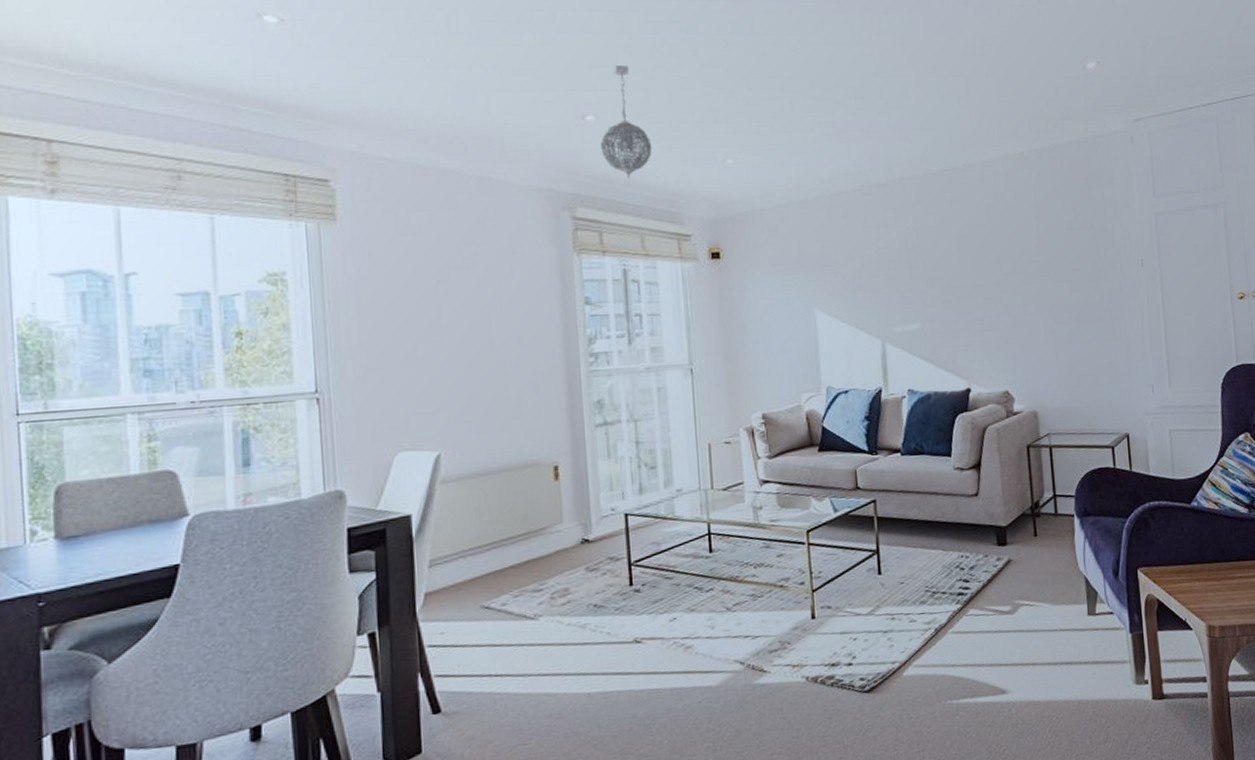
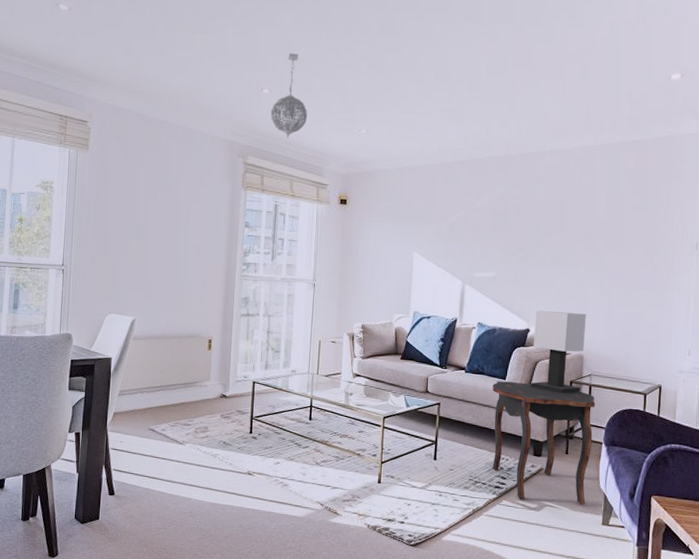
side table: none [936,455,1066,604] -> present [492,381,596,505]
table lamp: none [975,360,1040,463] -> present [530,311,586,394]

